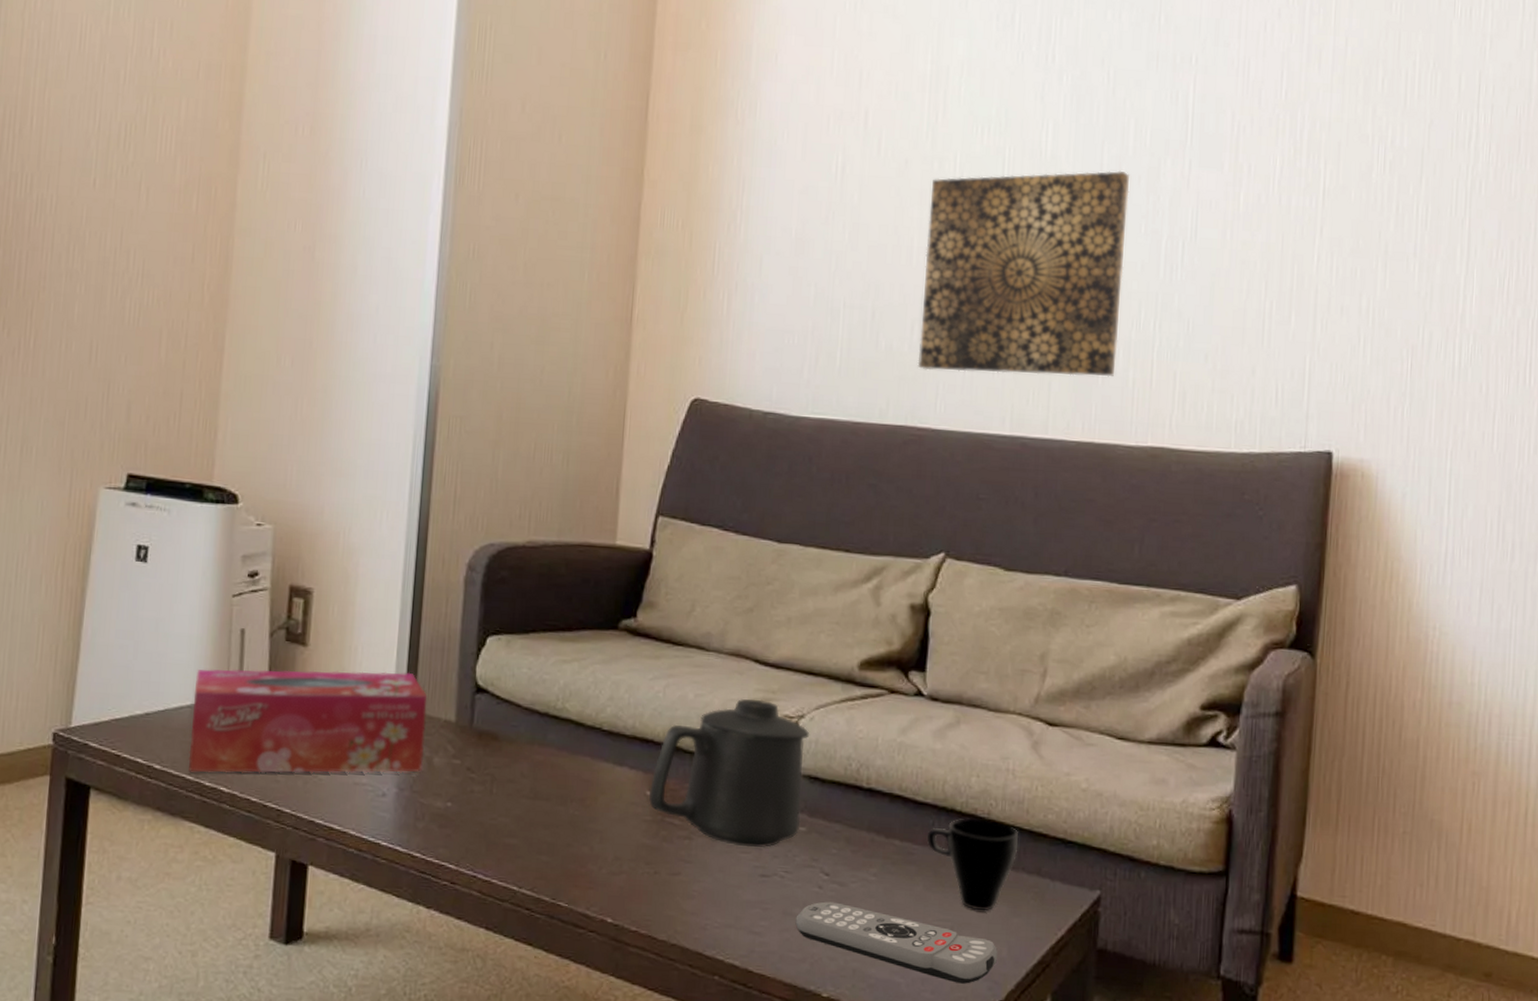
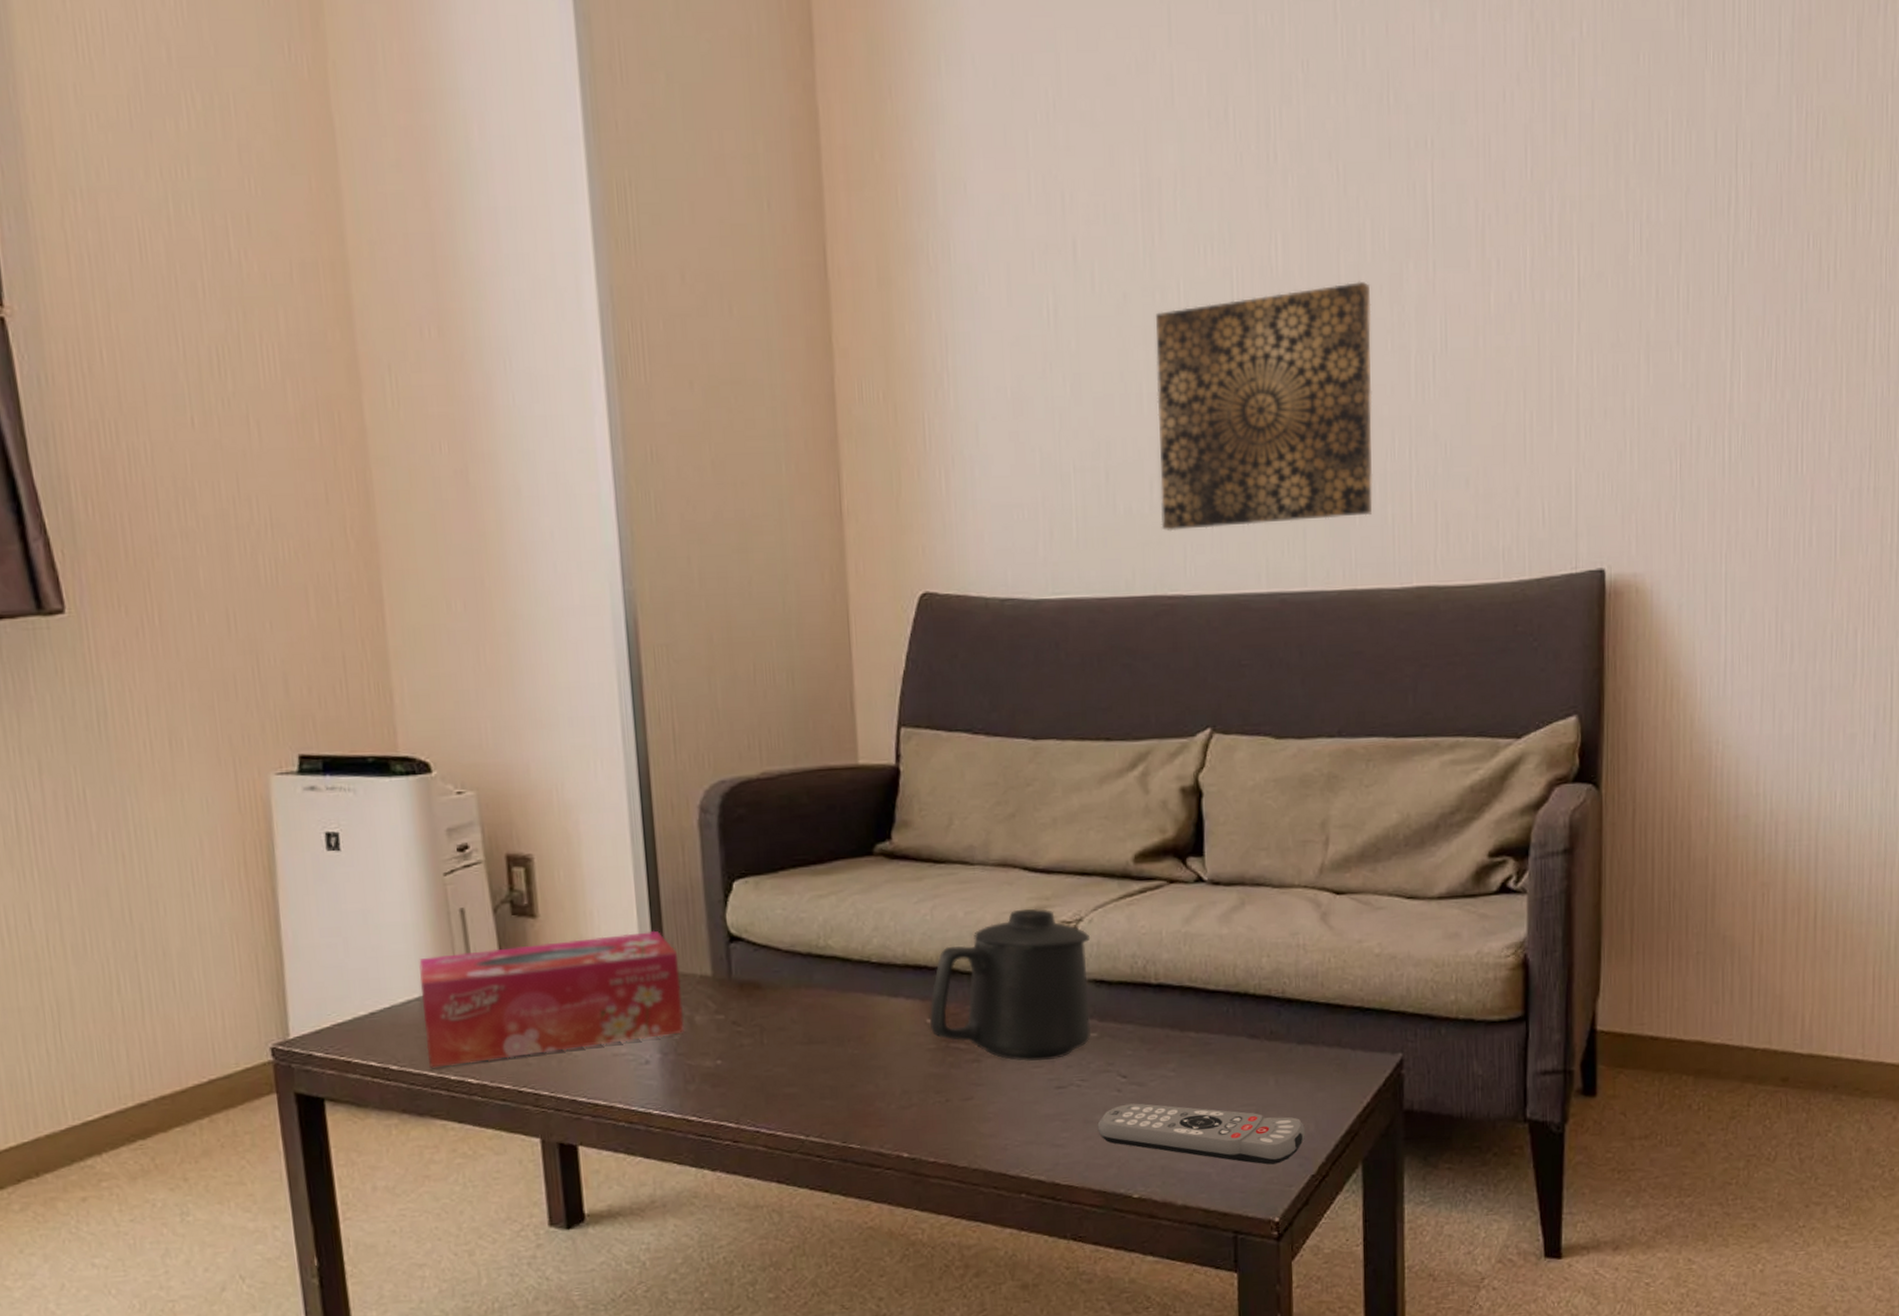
cup: present [926,818,1018,910] -> none [1222,999,1315,1090]

